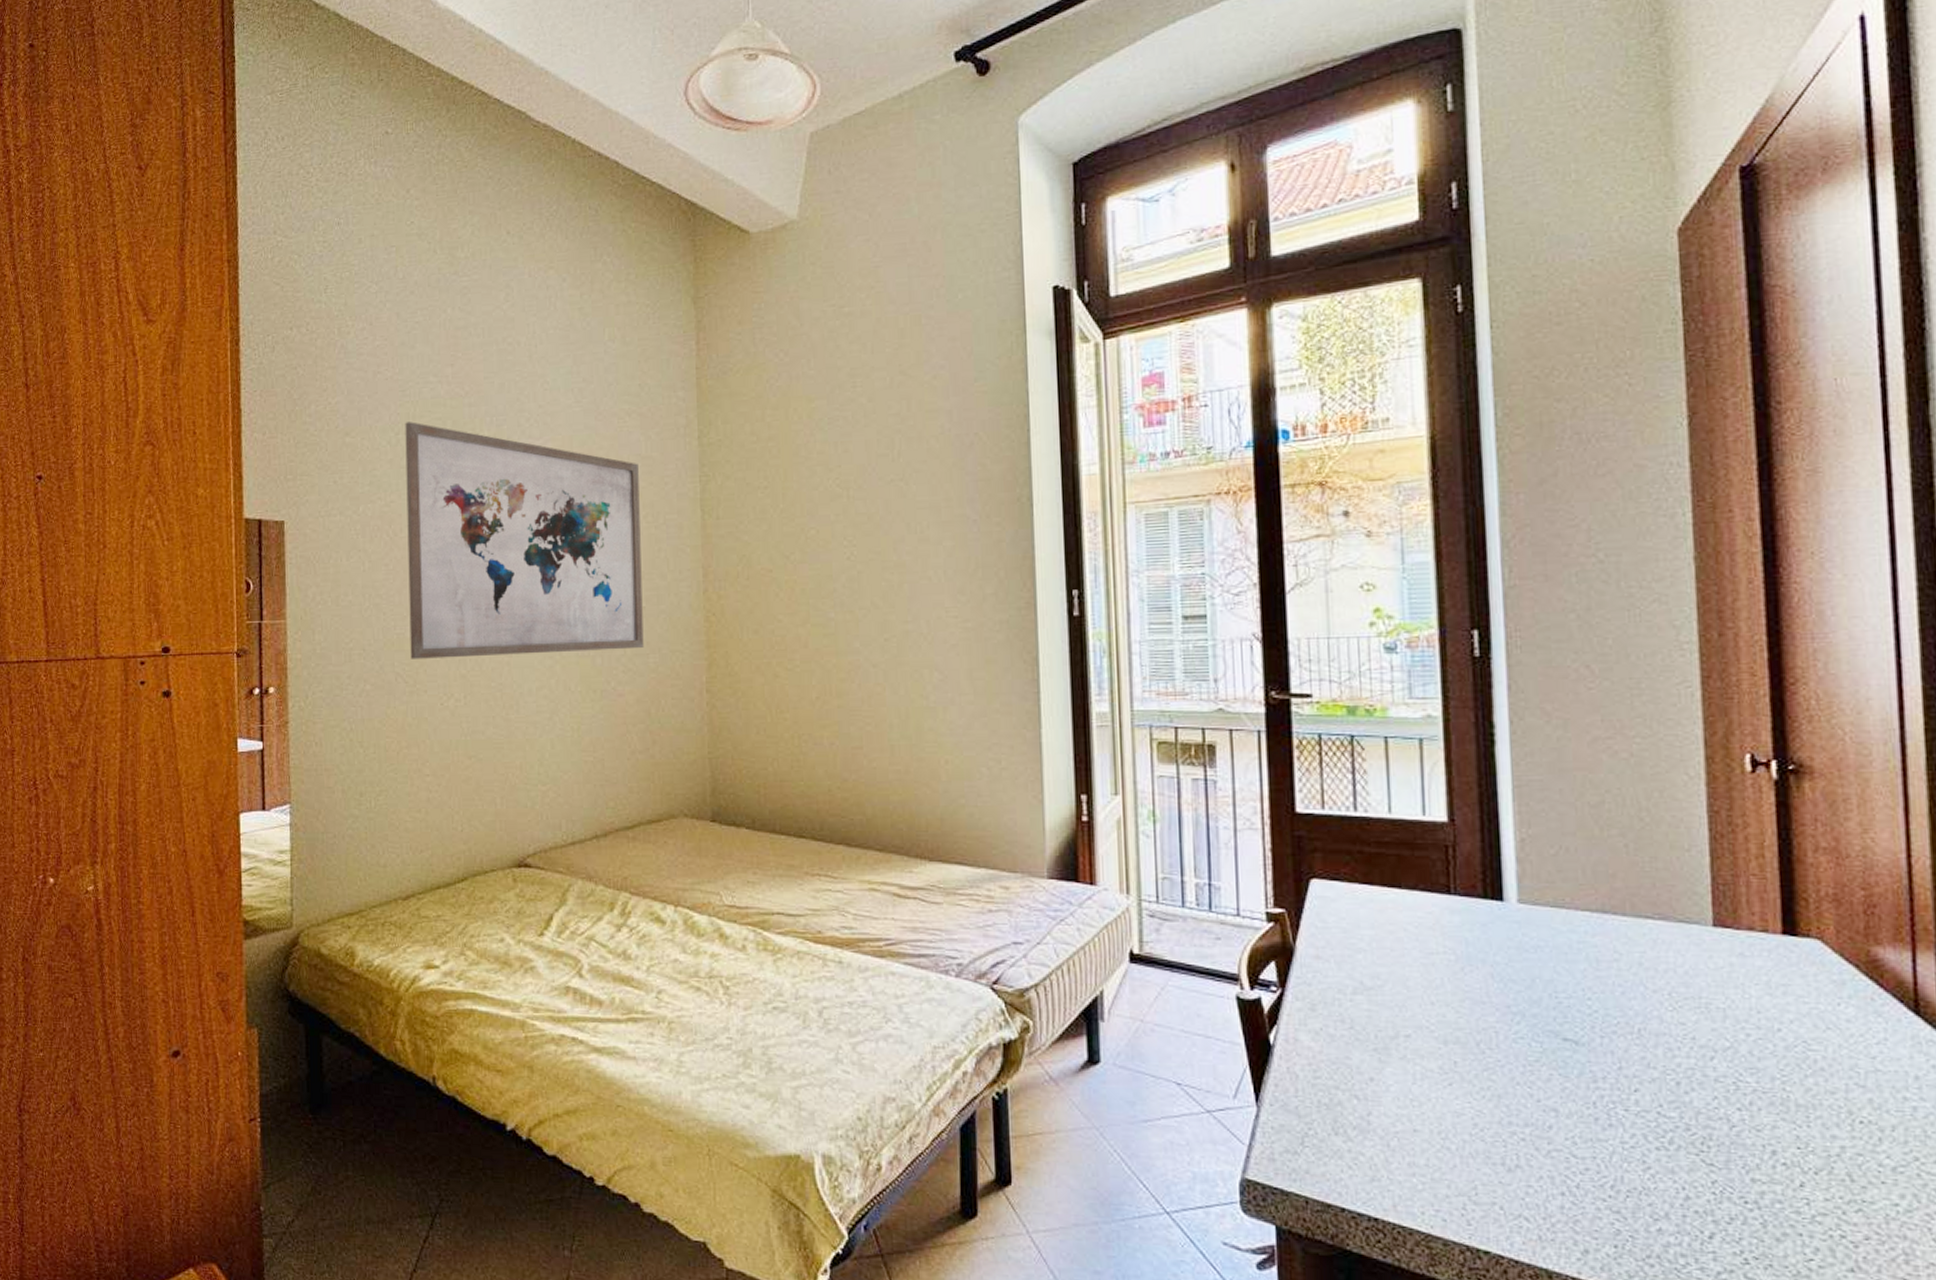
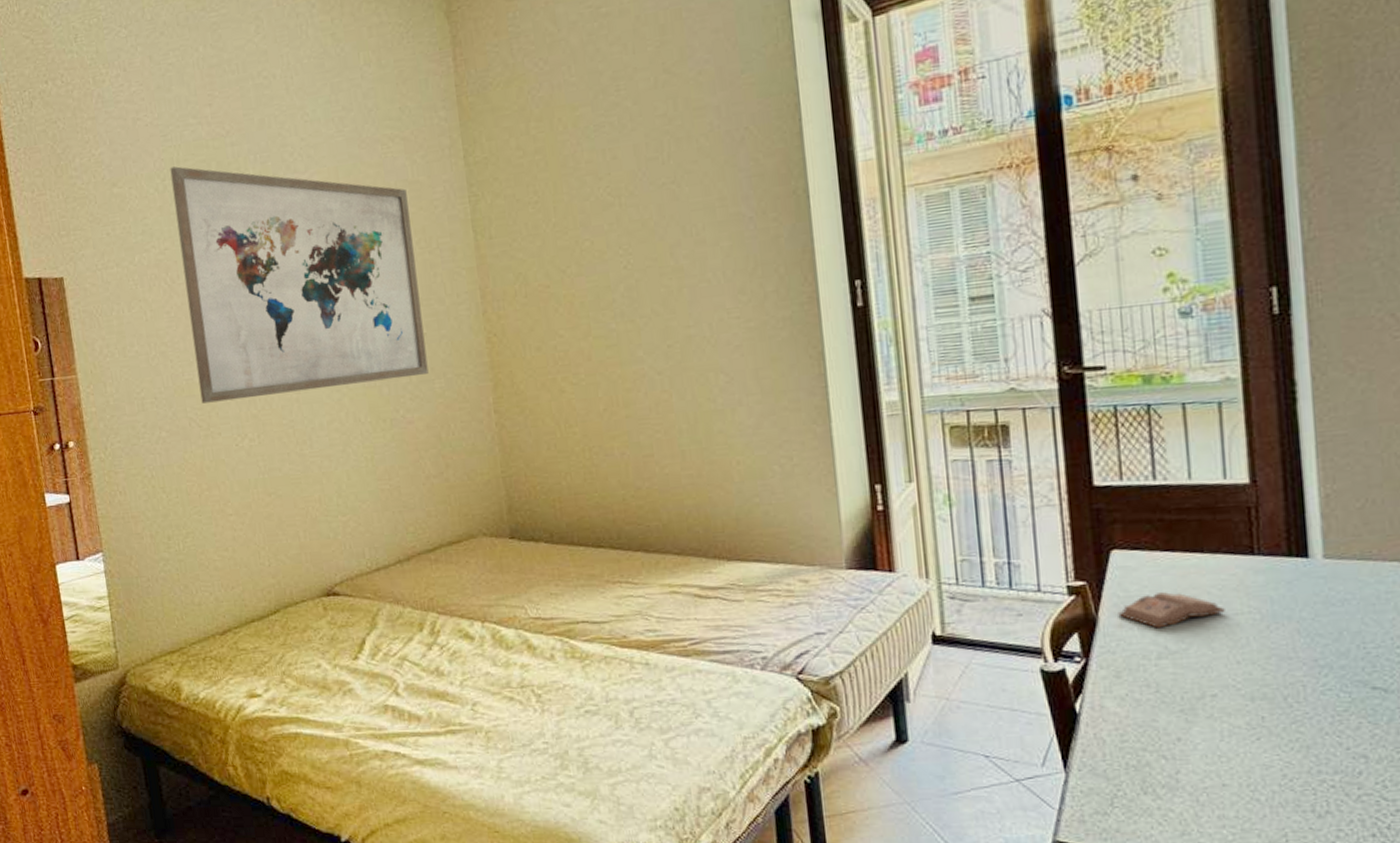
book: none [1315,926,1421,963] -> present [1118,592,1225,628]

